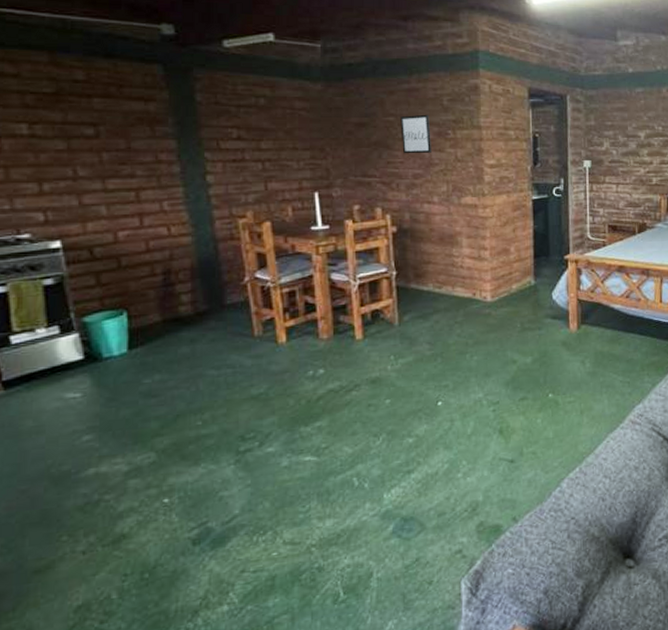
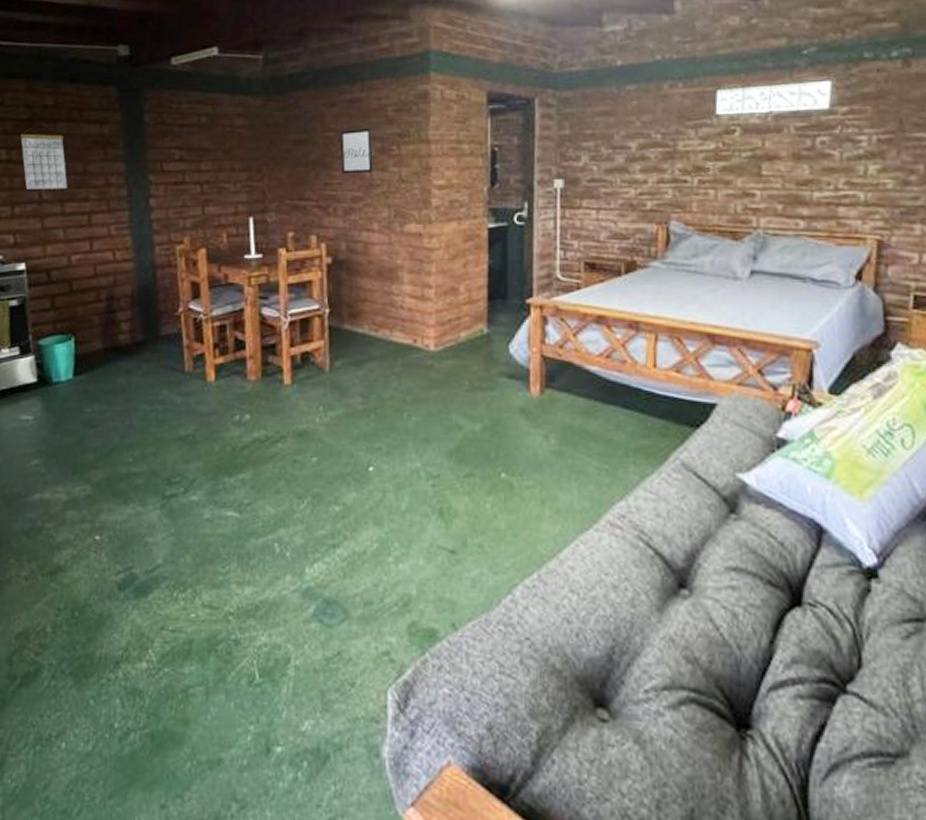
calendar: none [44,104,109,166] -> present [19,129,68,189]

